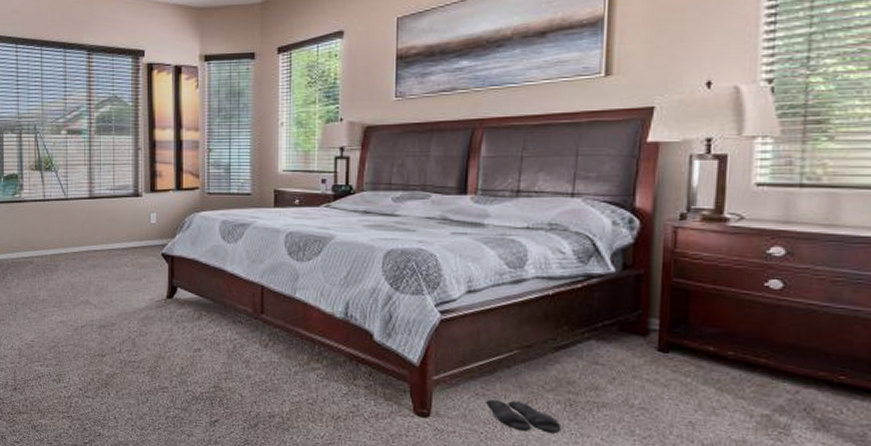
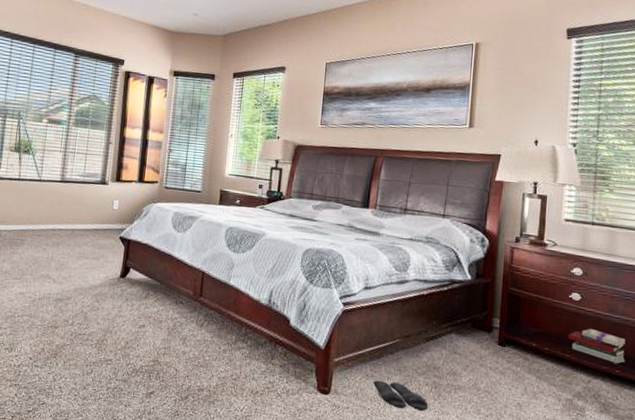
books: none [763,324,855,369] -> present [568,328,626,365]

